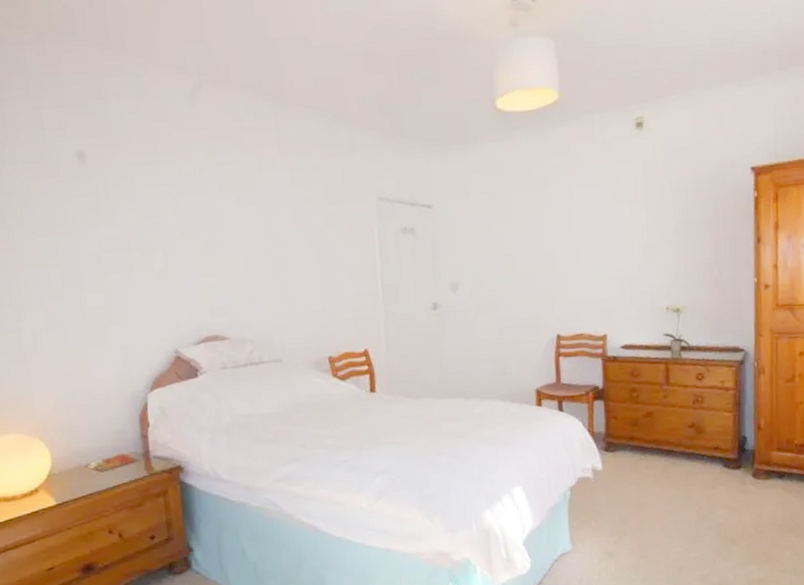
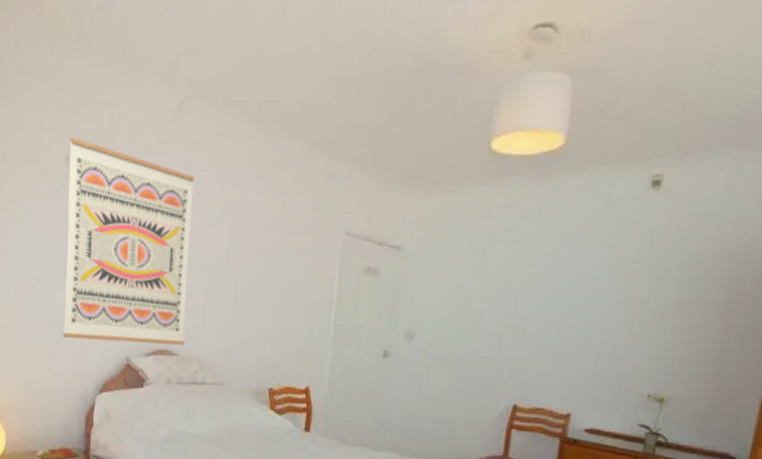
wall art: none [77,133,235,339] -> present [63,137,195,345]

